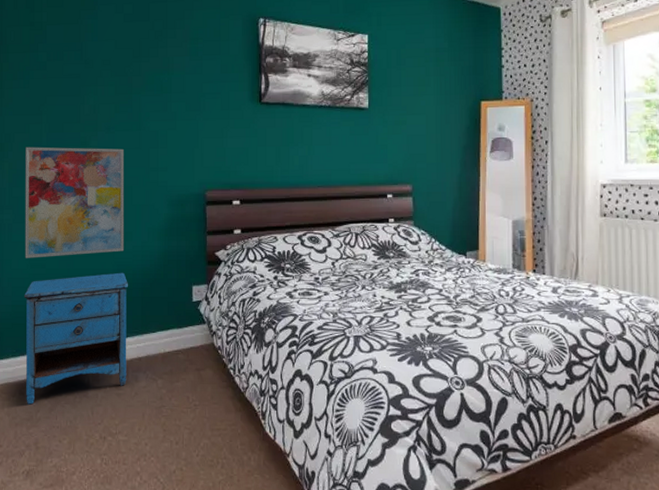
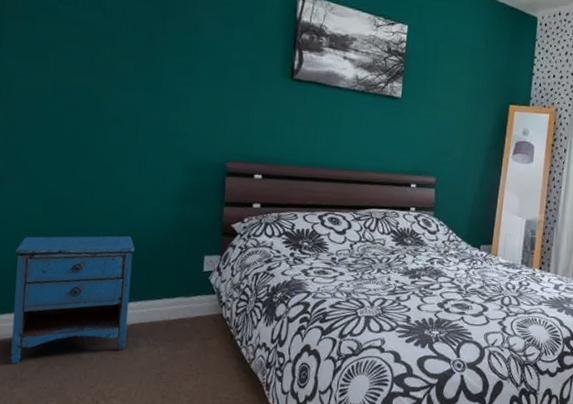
wall art: present [25,147,124,258] -> none [18,94,140,215]

